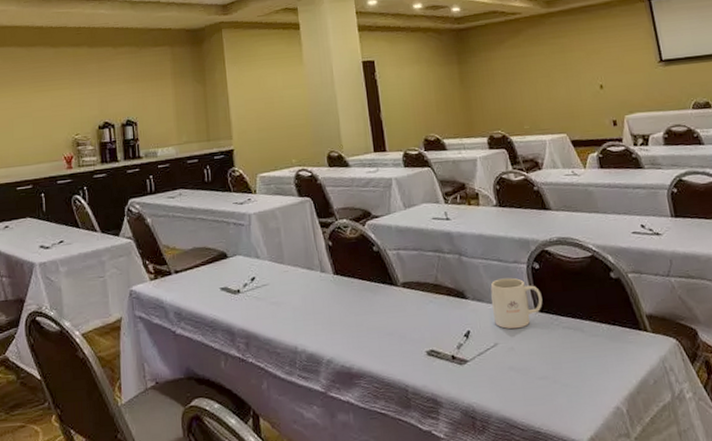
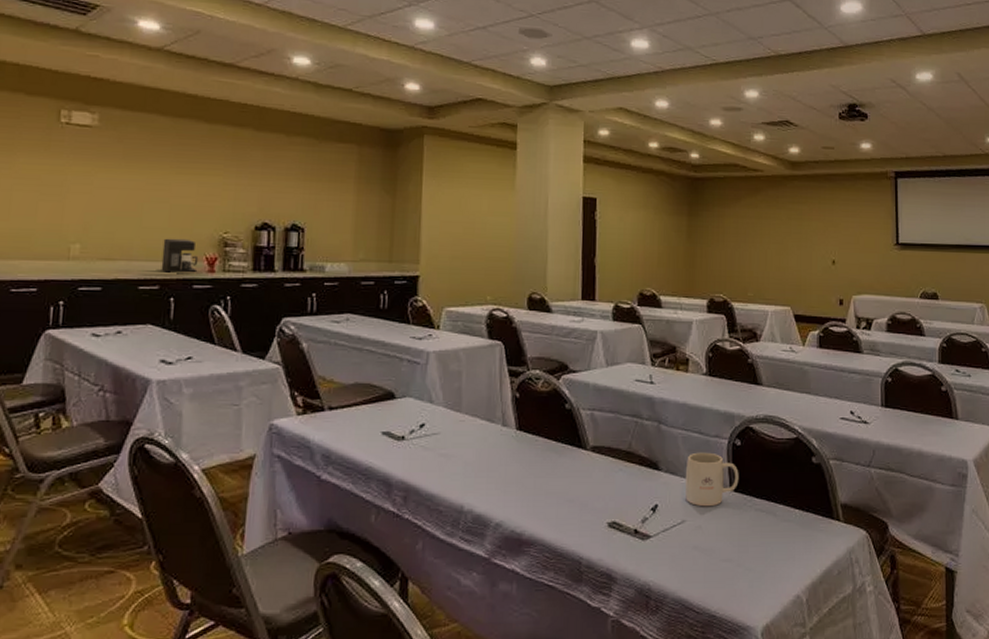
coffee maker: none [31,143,59,174] -> present [161,238,199,273]

